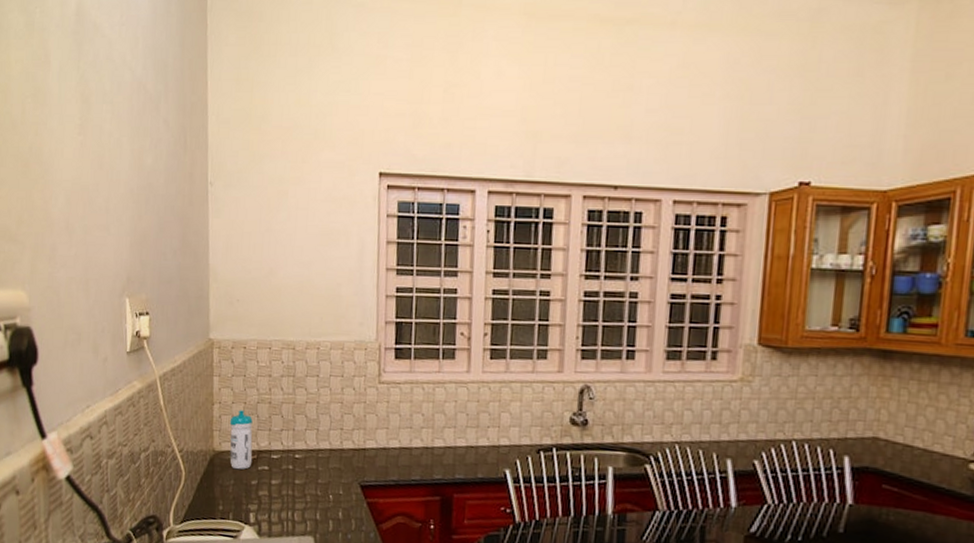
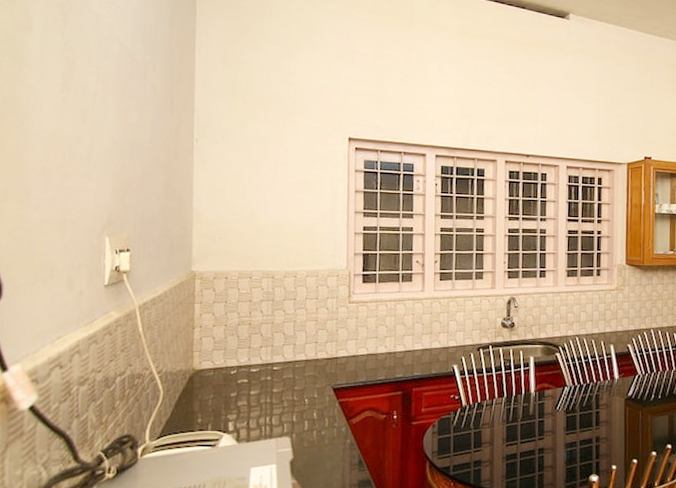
water bottle: present [229,410,253,470] -> none [209,332,233,385]

